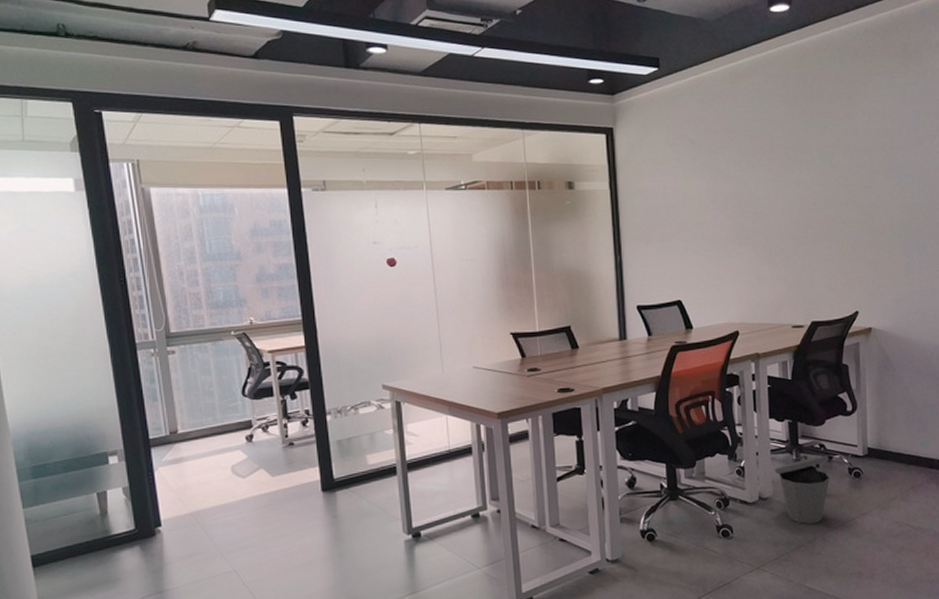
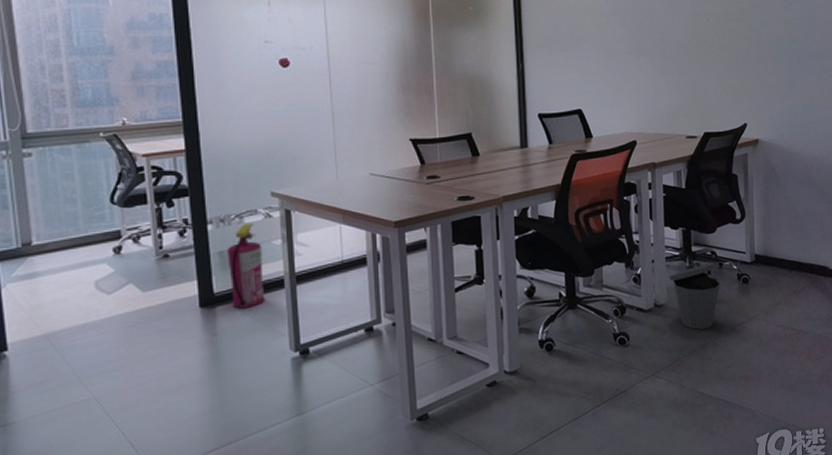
fire extinguisher: none [345,413,380,493] -> present [227,223,265,308]

